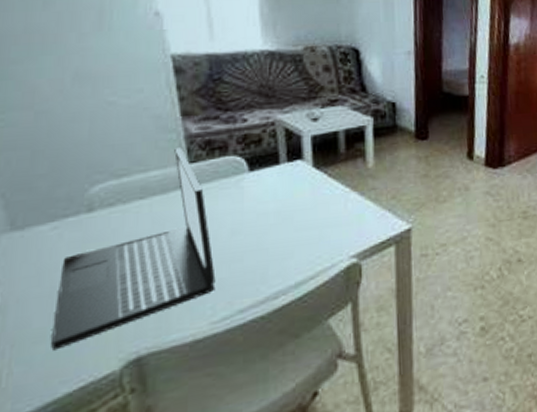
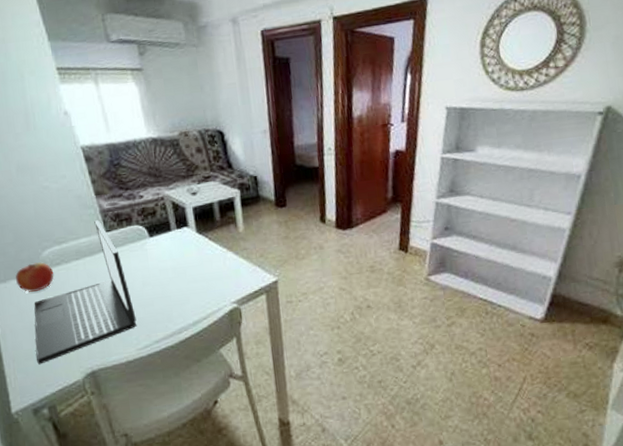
fruit: none [39,202,103,244] -> present [15,262,54,292]

